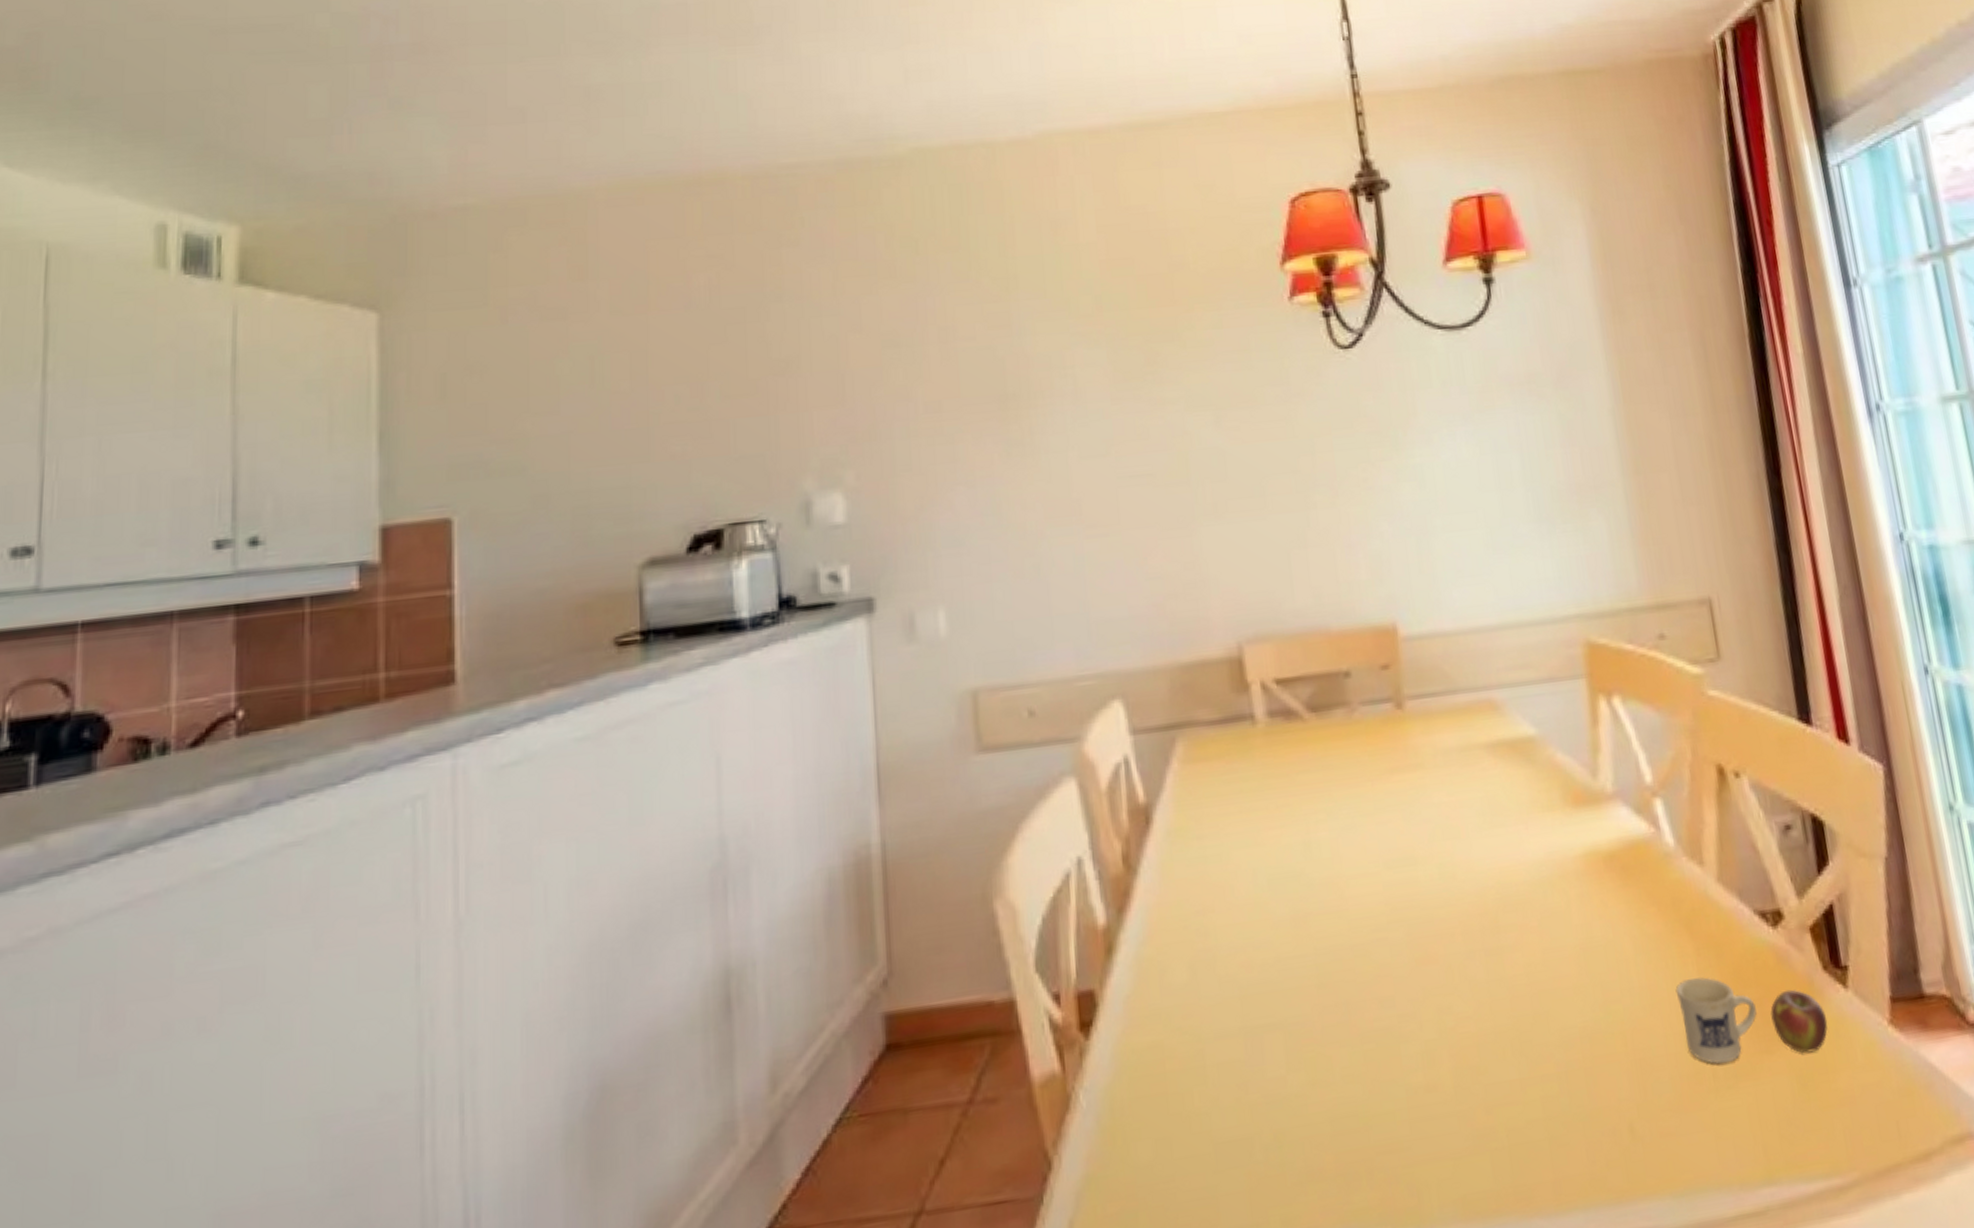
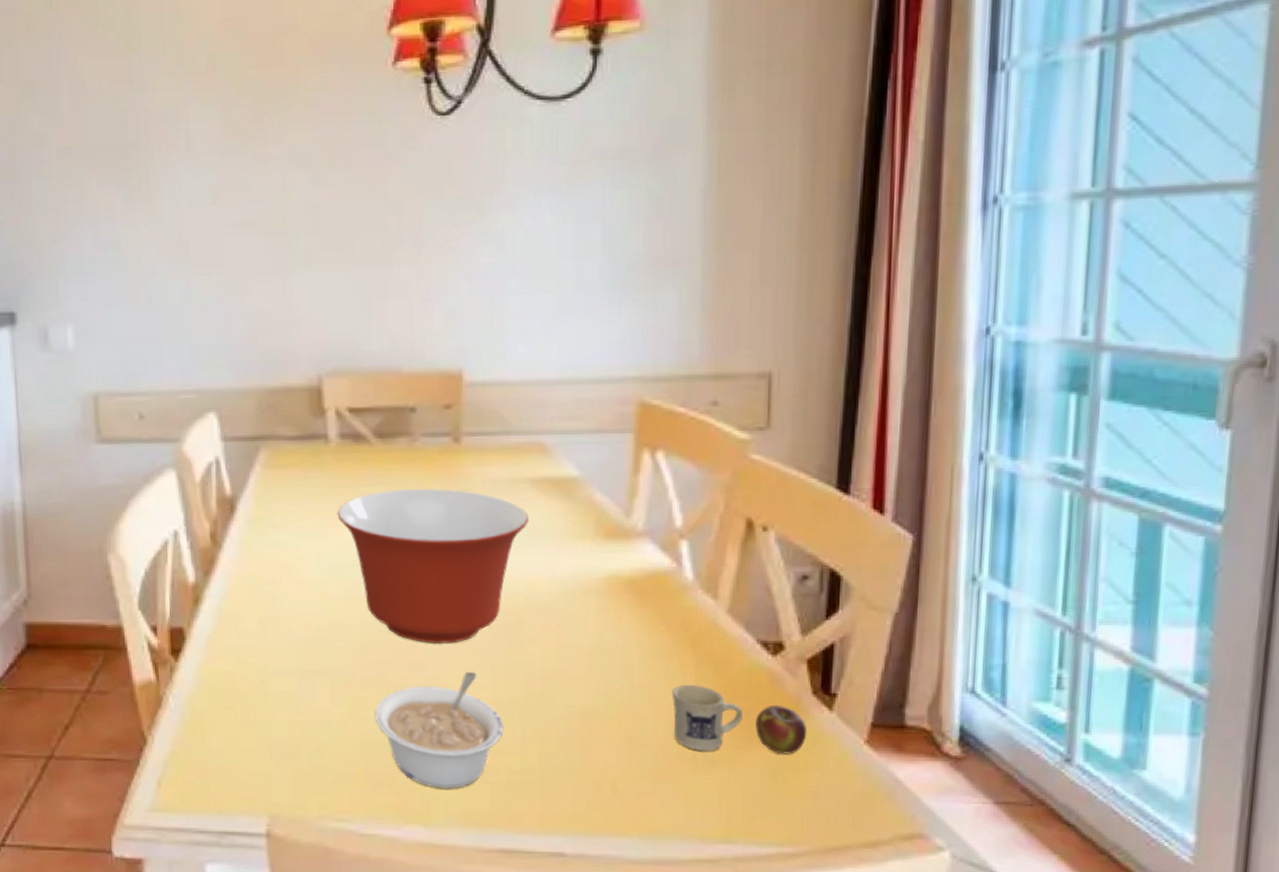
mixing bowl: none [1272,766,1490,969] -> present [337,488,529,645]
legume: none [1340,997,1497,1170] -> present [374,671,504,789]

